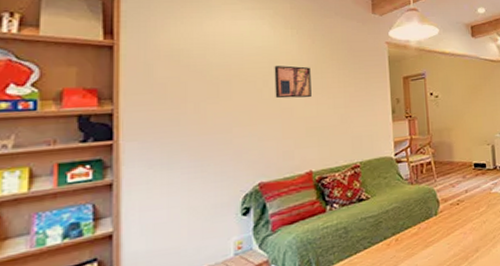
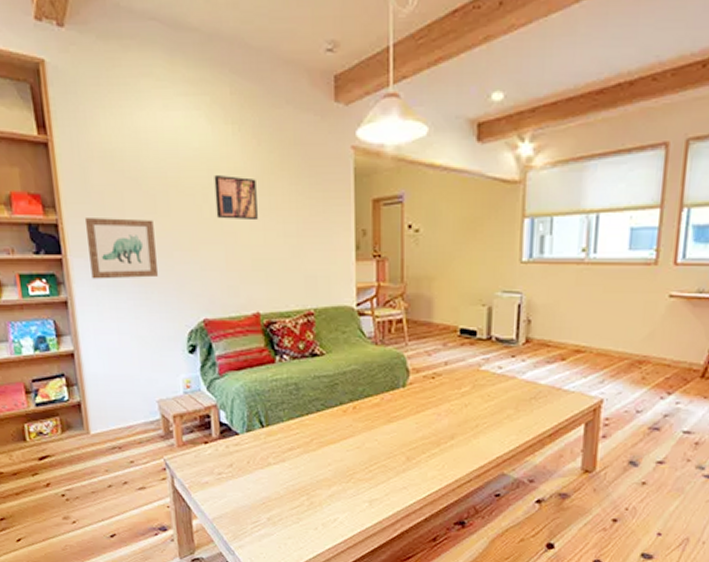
wall art: none [143,103,217,160] -> present [84,218,159,279]

